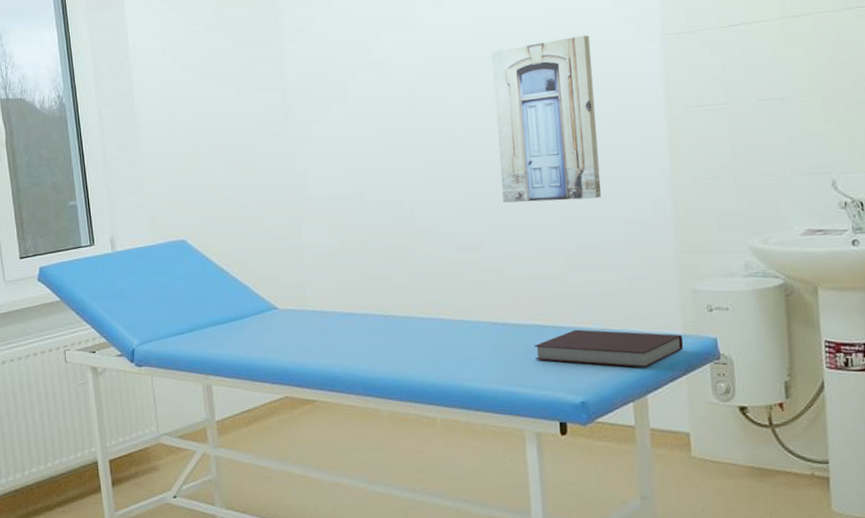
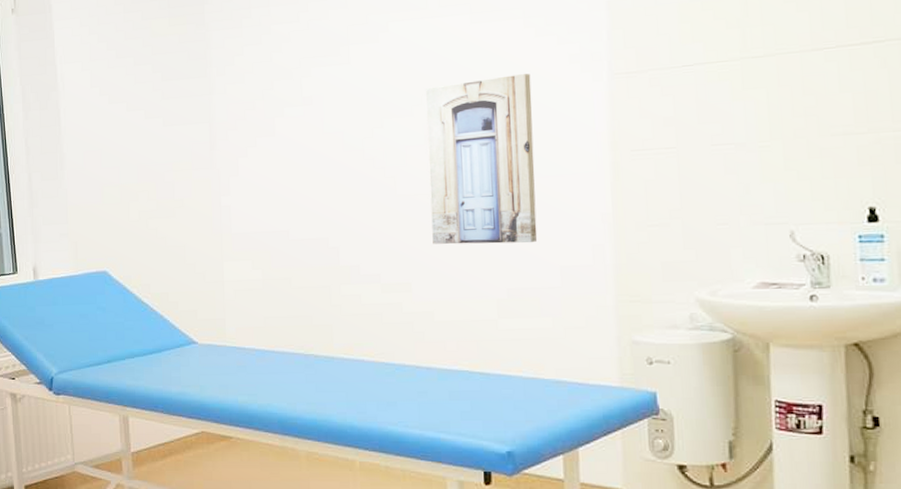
notebook: present [533,329,684,368] -> none [459,377,620,420]

